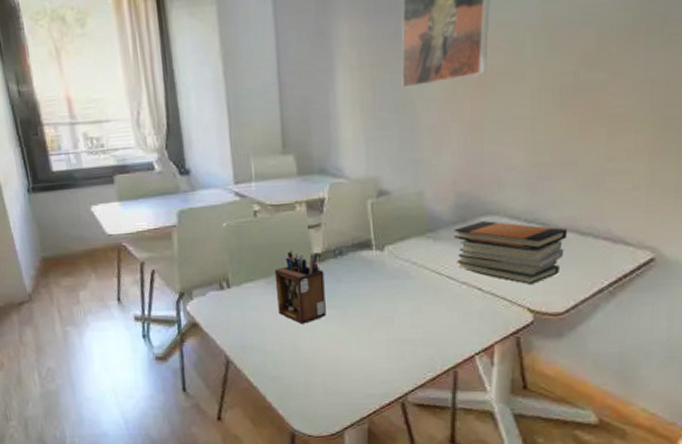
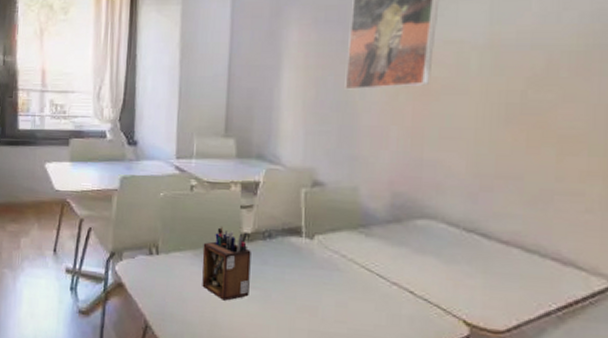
book stack: present [454,221,568,285] -> none [387,223,512,297]

